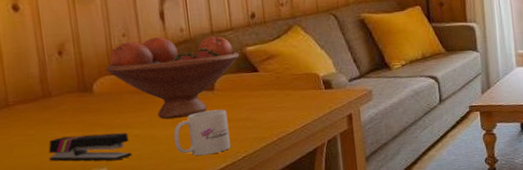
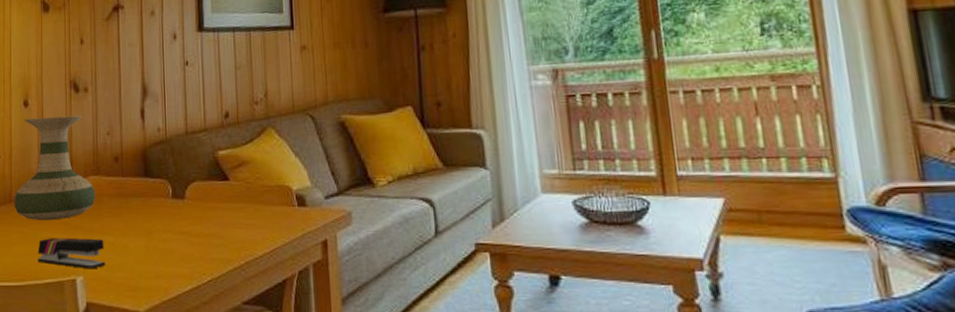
vase: none [11,19,115,122] -> present [14,115,96,221]
fruit bowl: present [105,36,240,120] -> none [90,136,212,229]
mug: present [174,109,231,156] -> none [144,221,197,274]

